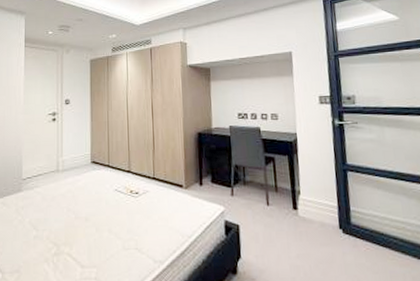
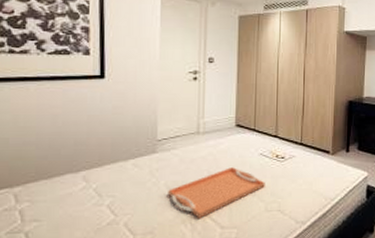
serving tray: none [32,204,121,256] -> present [168,167,265,218]

